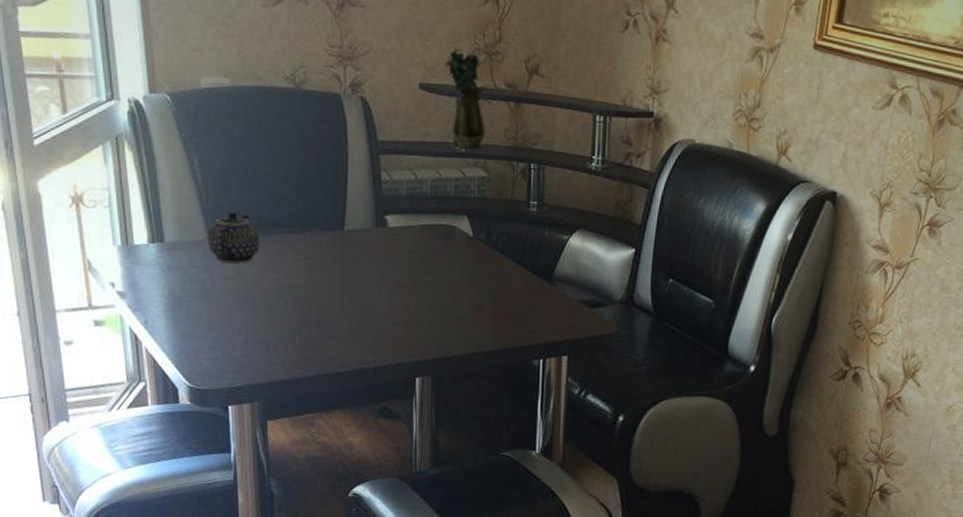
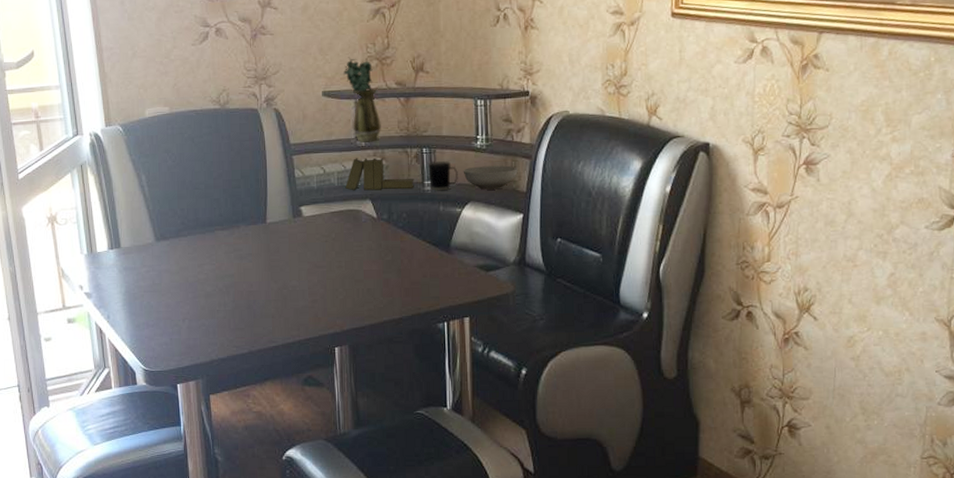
teapot: present [207,212,260,264] -> none [155,217,198,261]
books: none [439,166,519,209] -> present [345,157,414,191]
mug: none [535,179,568,214] -> present [428,161,458,191]
bowl: none [573,190,634,219] -> present [463,165,518,190]

